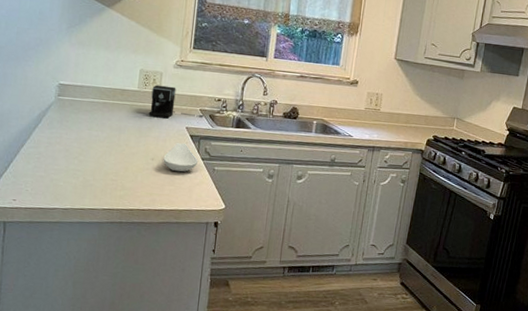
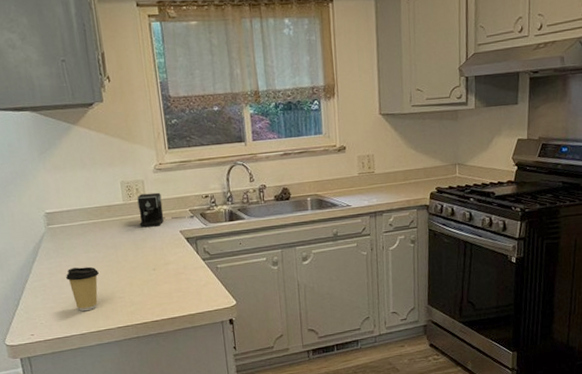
coffee cup: none [63,142,97,187] -> present [66,266,99,312]
spoon rest: present [163,142,199,173] -> none [164,247,200,278]

